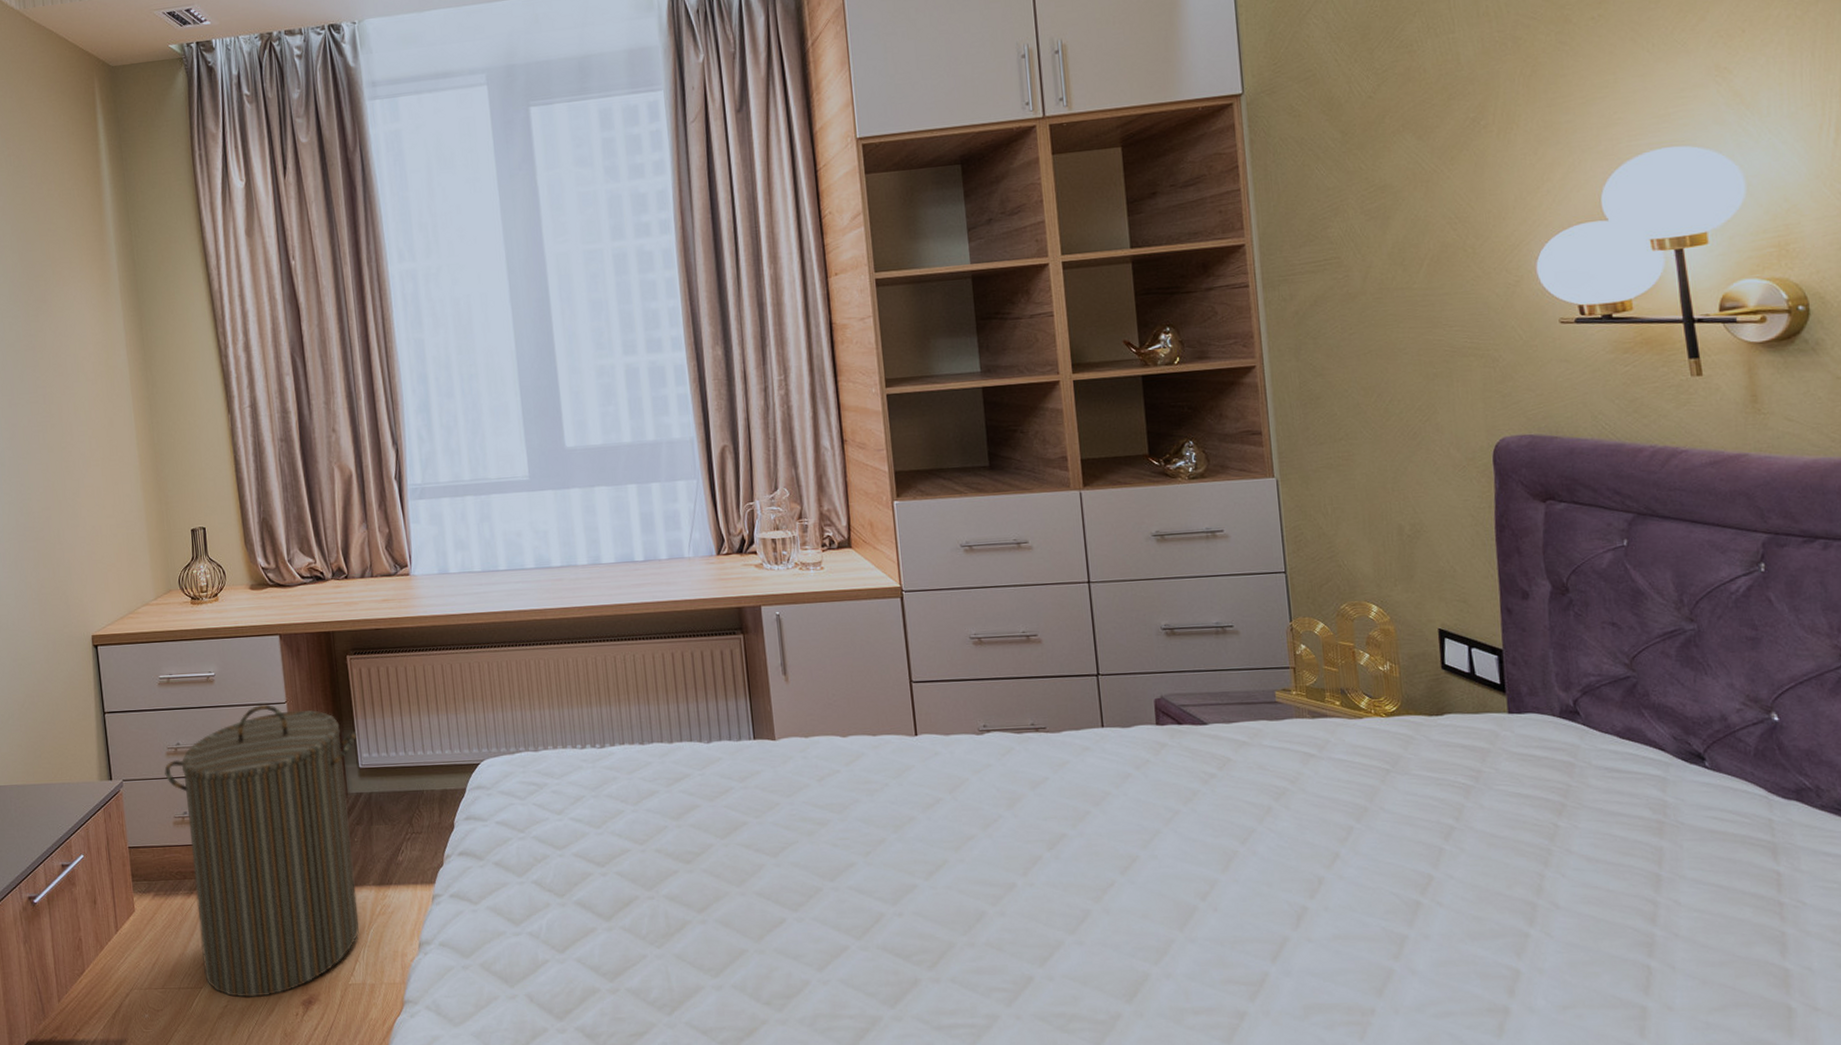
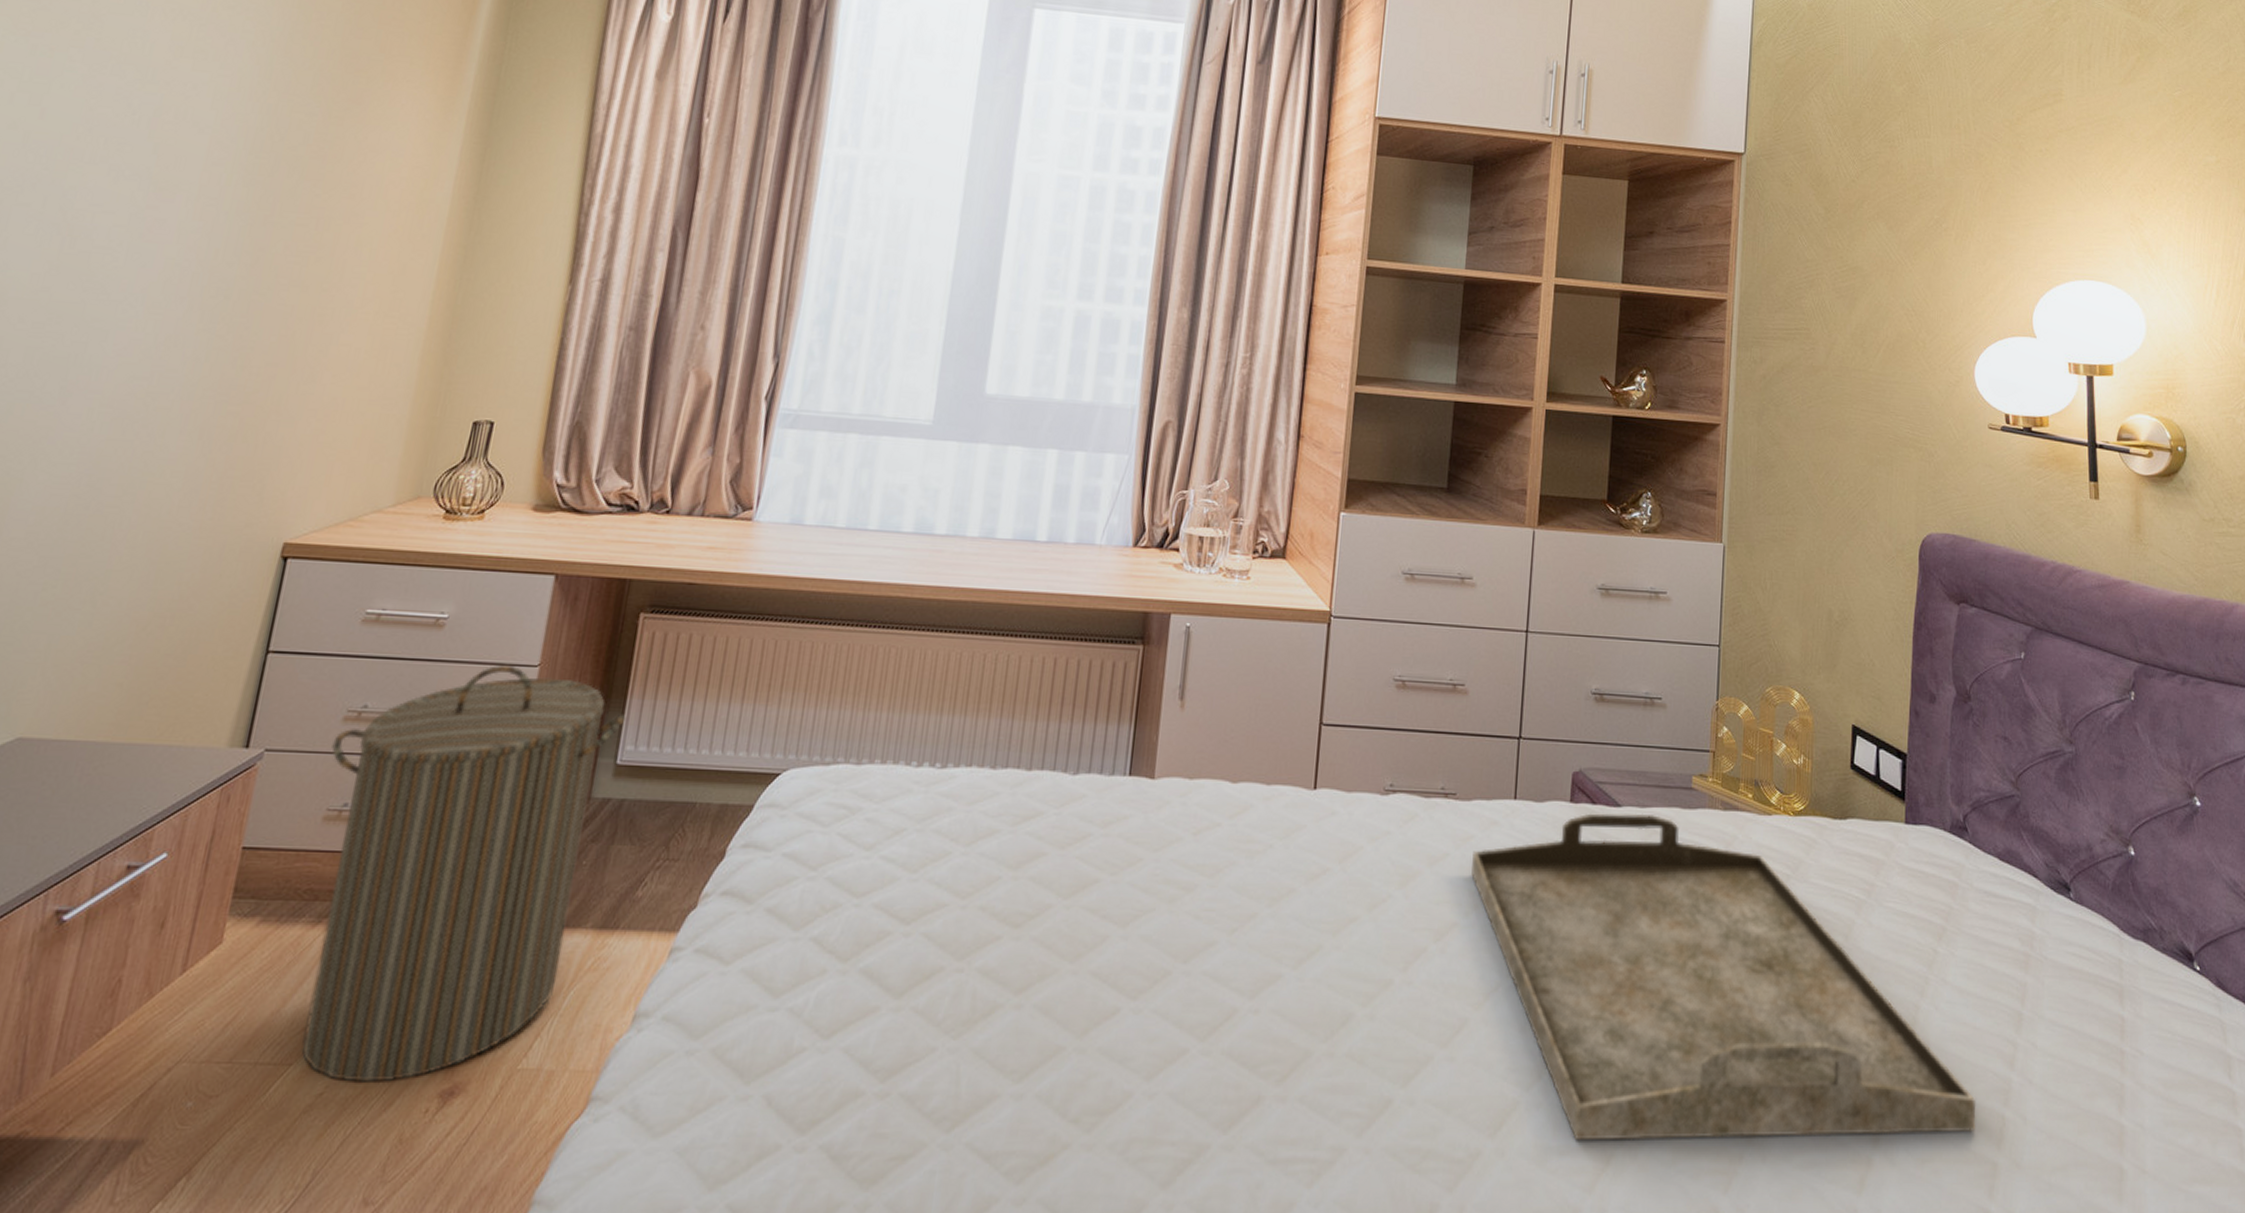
serving tray: none [1070,728,1619,1003] -> present [1471,813,1976,1141]

